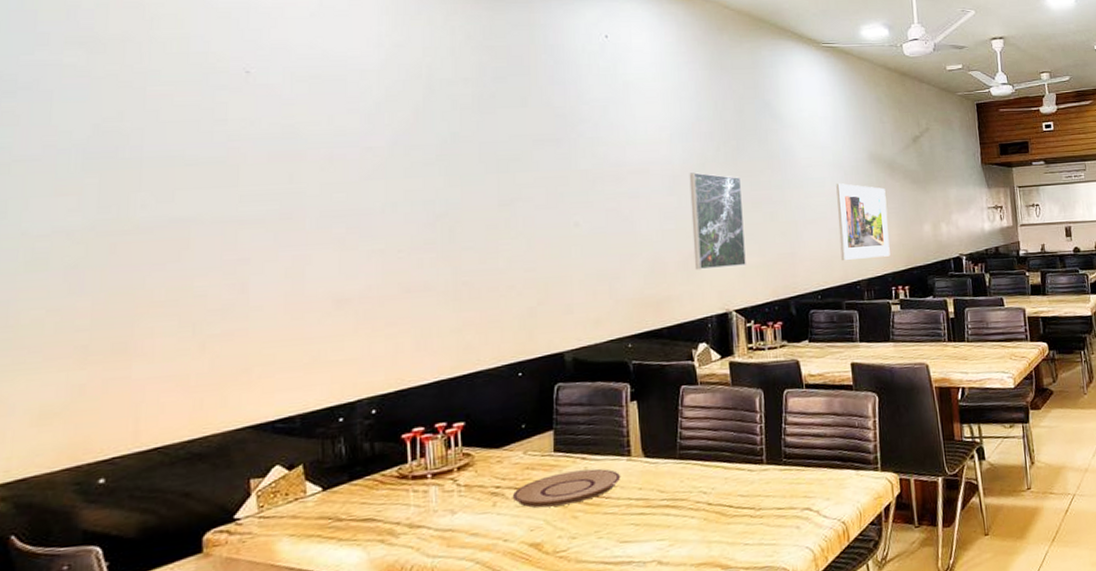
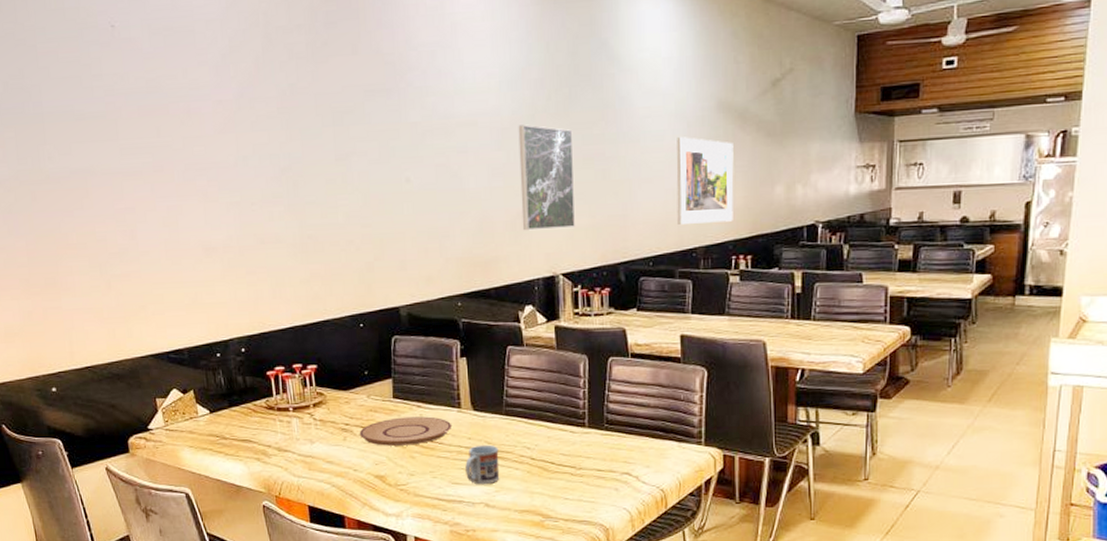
cup: none [635,493,674,541] -> present [465,444,500,485]

